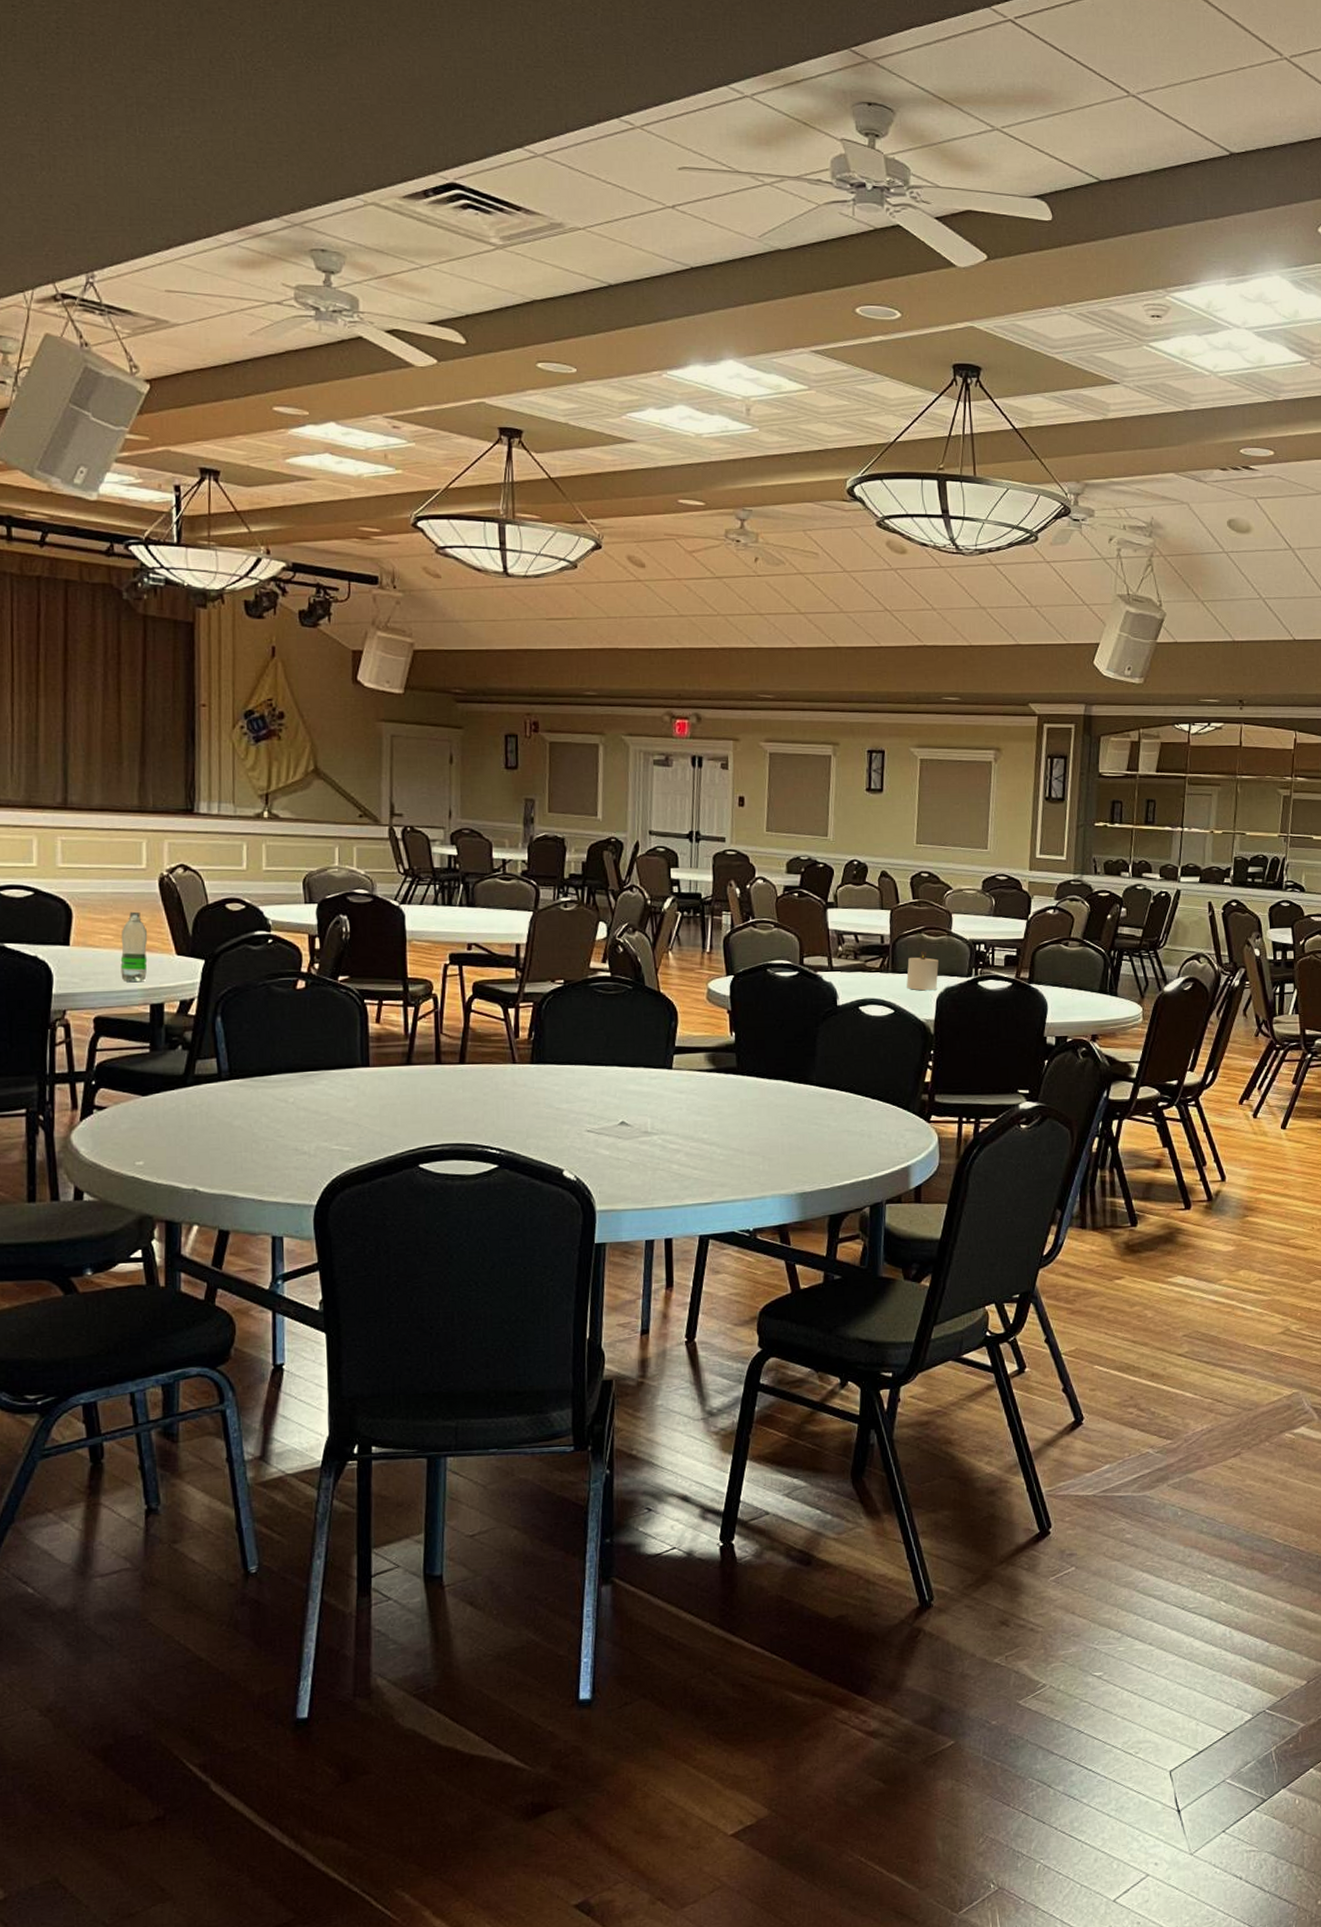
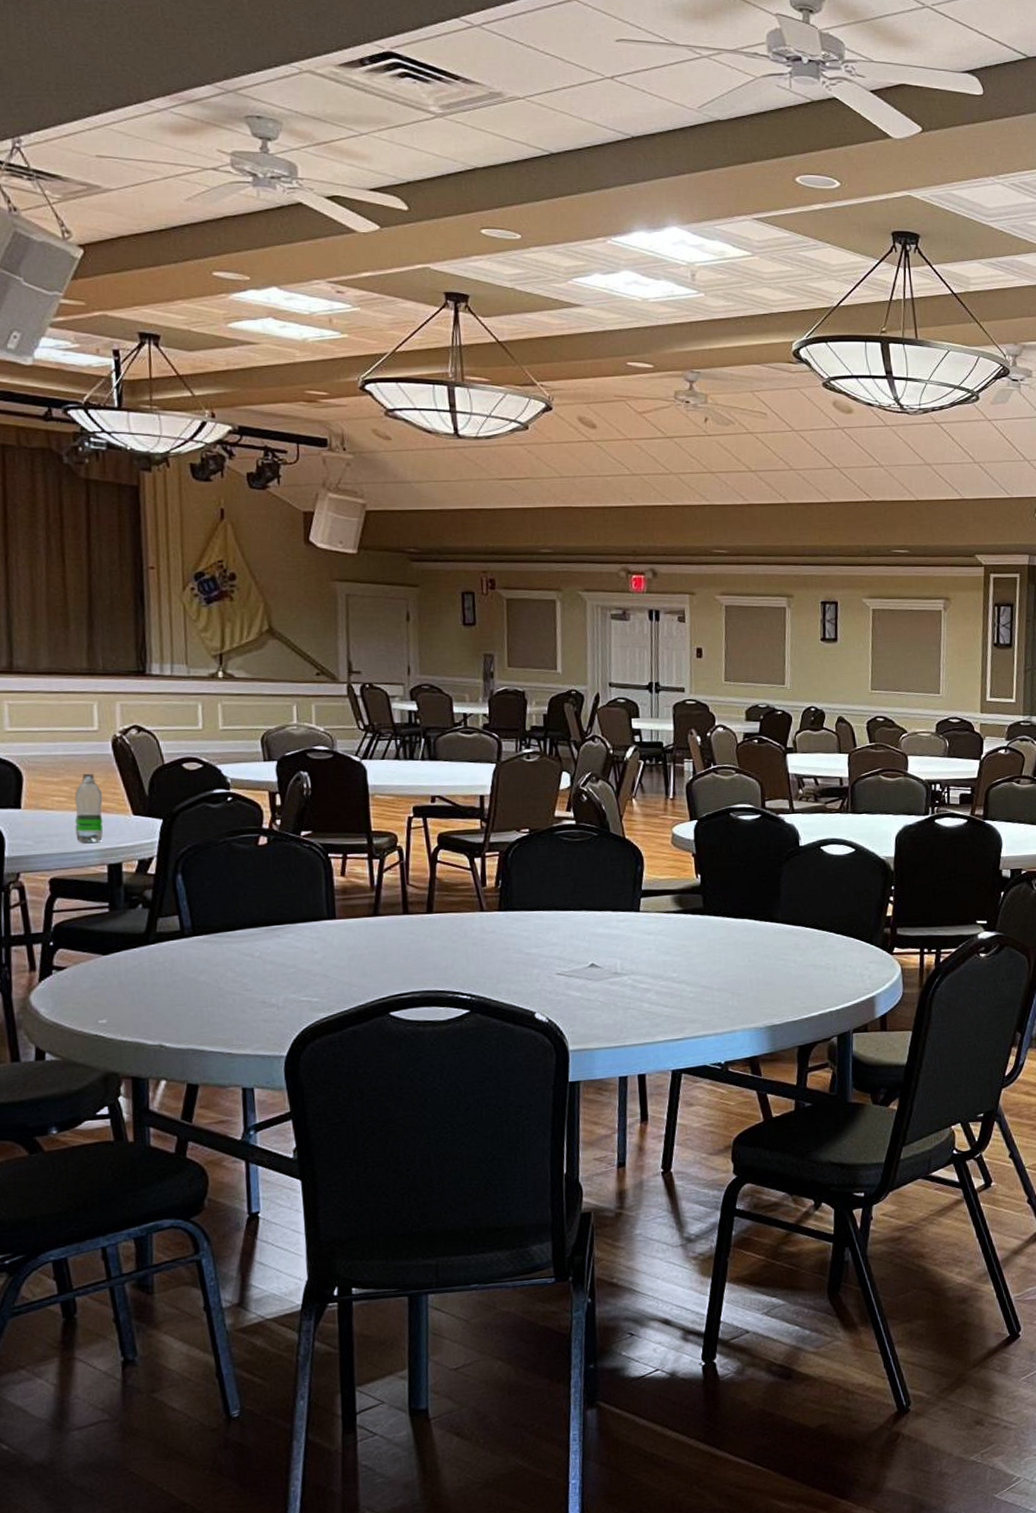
candle: present [906,951,939,991] -> none [866,792,897,830]

